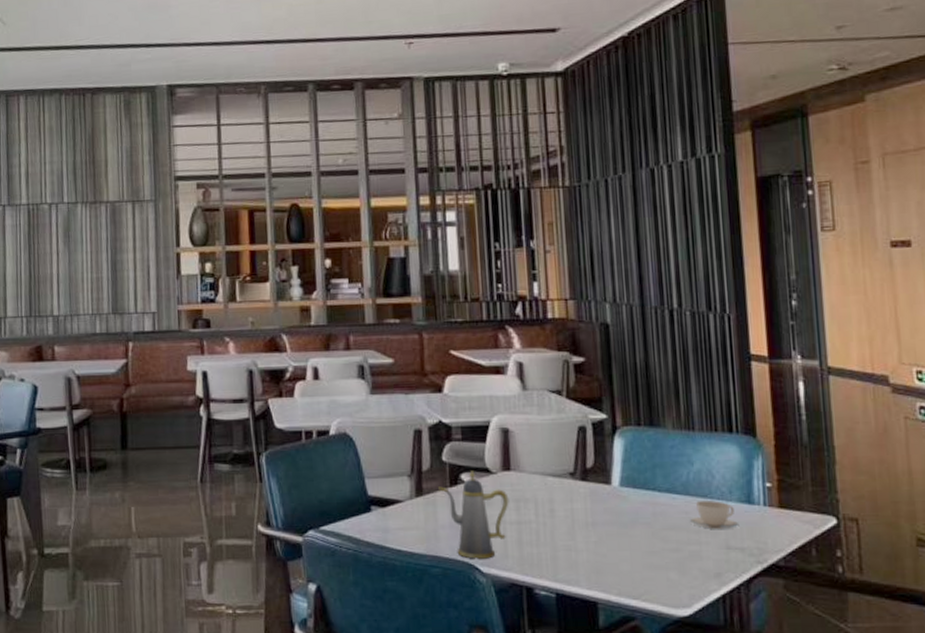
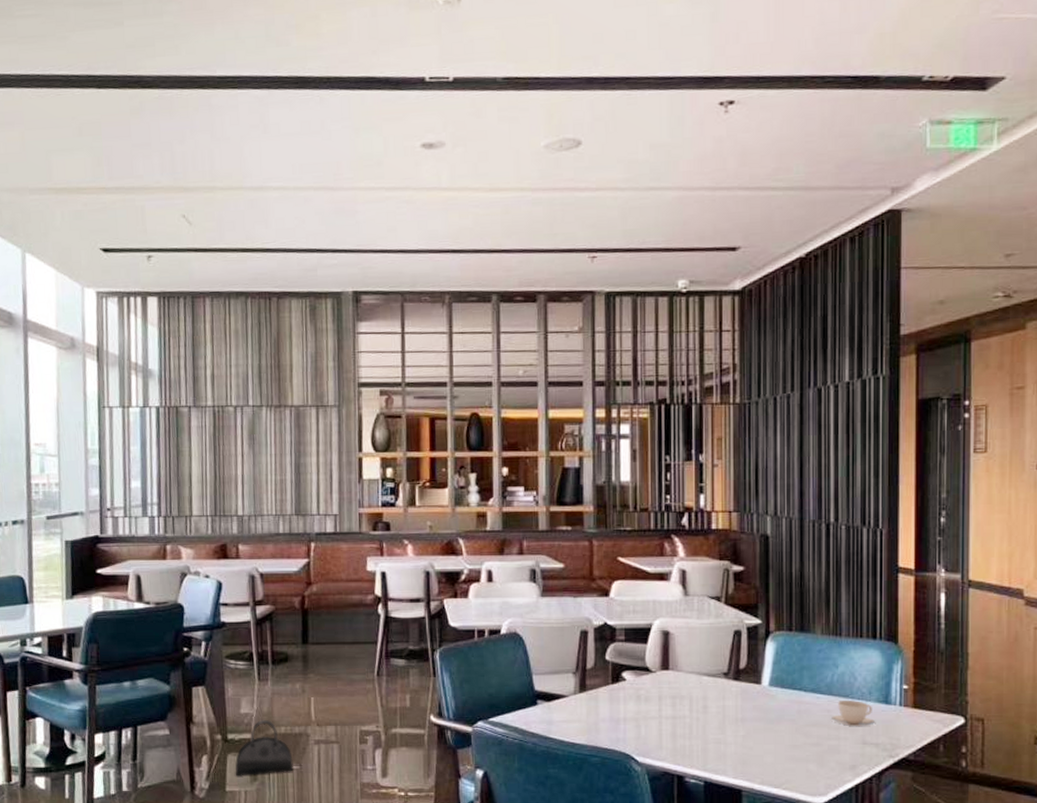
handbag: none [52,531,114,595] -> present [235,719,294,776]
coffee pot: present [437,471,509,559] -> none [600,669,666,750]

